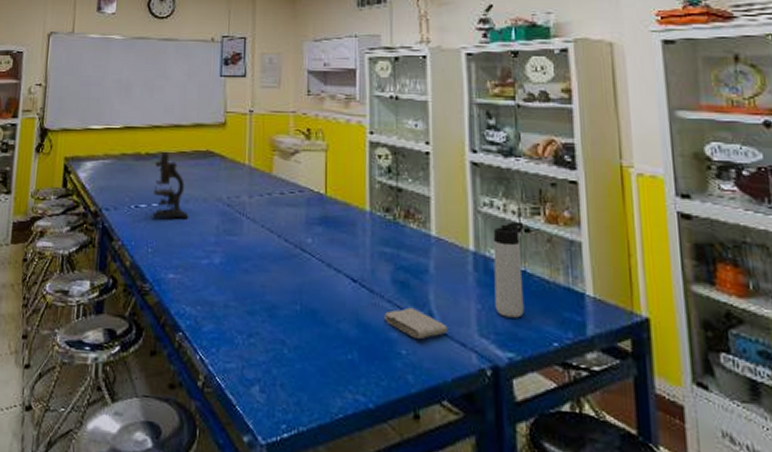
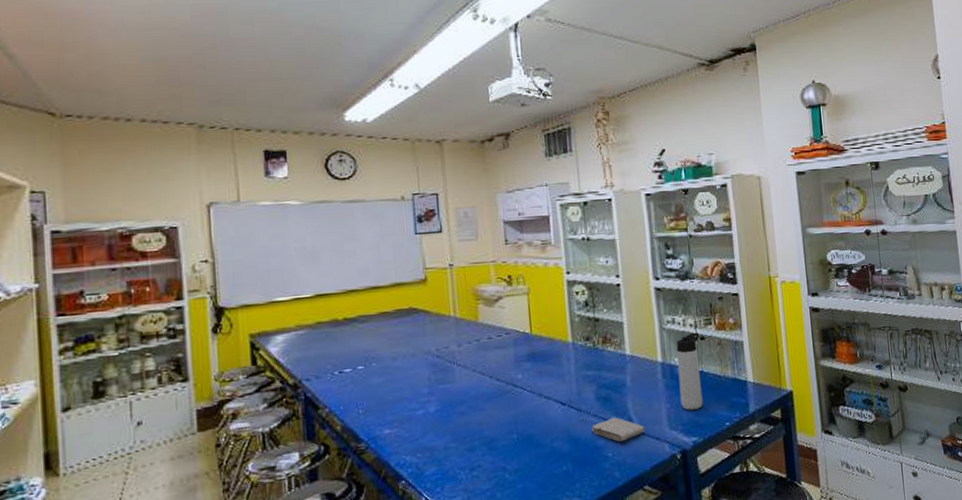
microscope: present [151,152,189,219] -> none [356,315,399,382]

